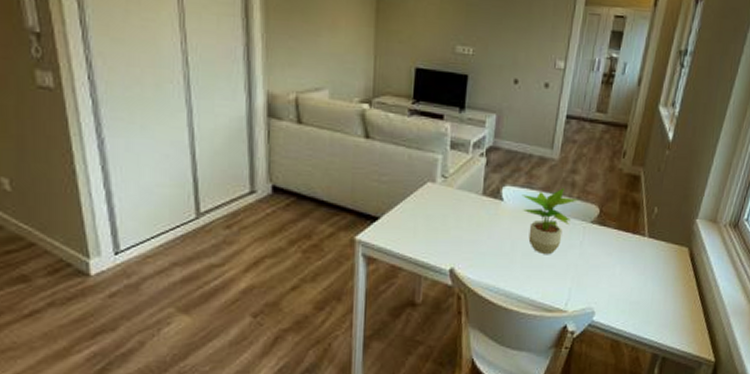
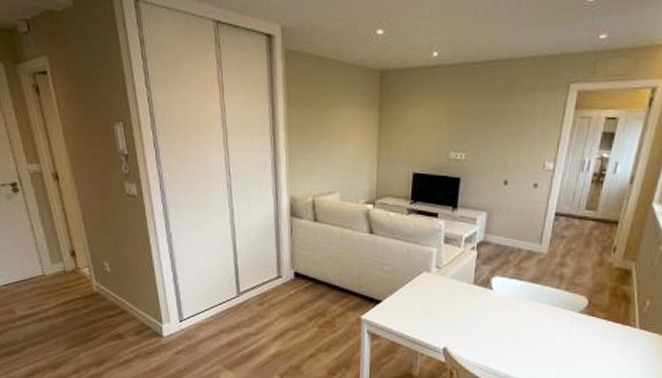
potted plant: present [521,188,578,254] -> none [510,280,566,339]

